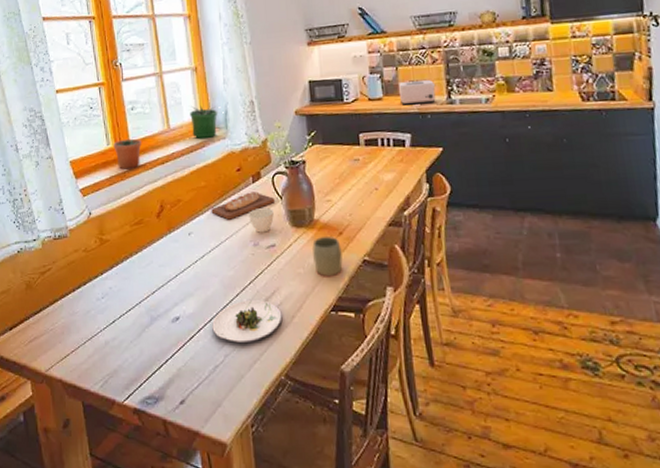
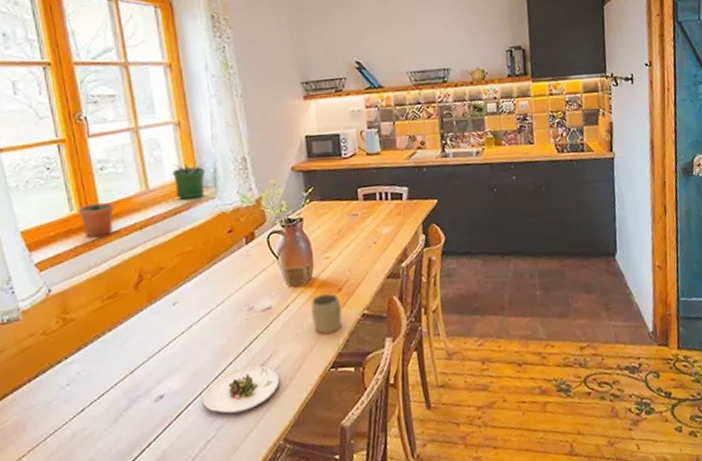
bread loaf: present [211,191,276,220] -> none [199,253,271,286]
cup: present [248,208,274,233] -> none [241,269,270,296]
toaster: present [399,80,436,105] -> none [396,134,431,160]

